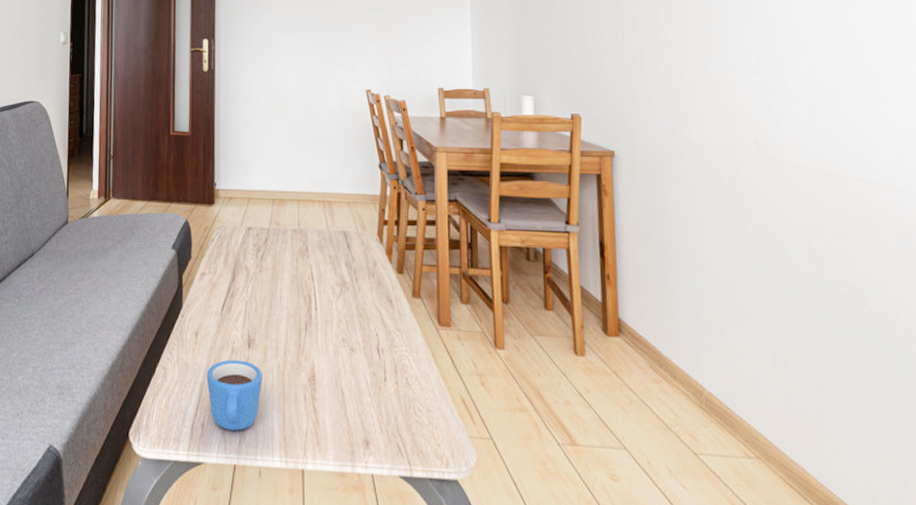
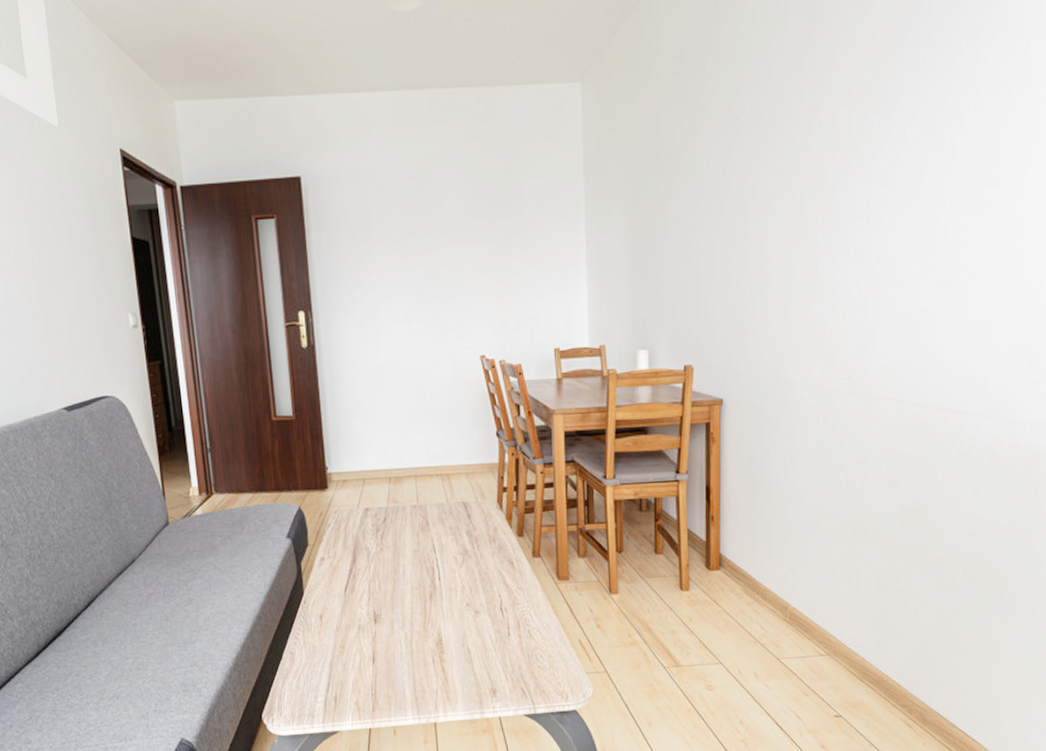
mug: present [206,359,262,431] -> none [335,635,391,700]

